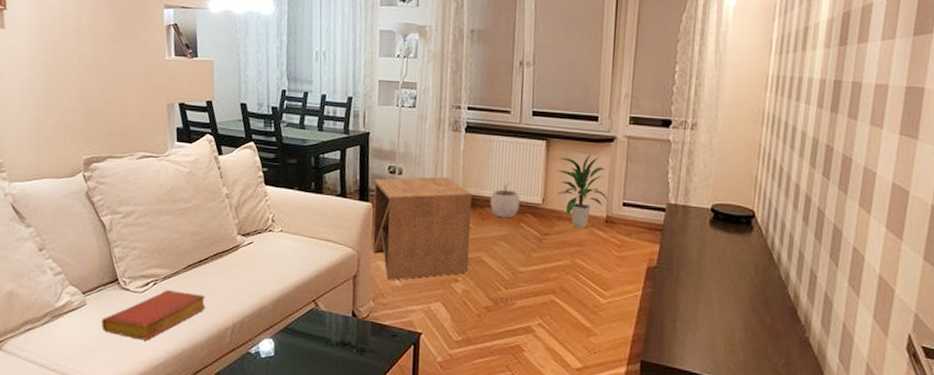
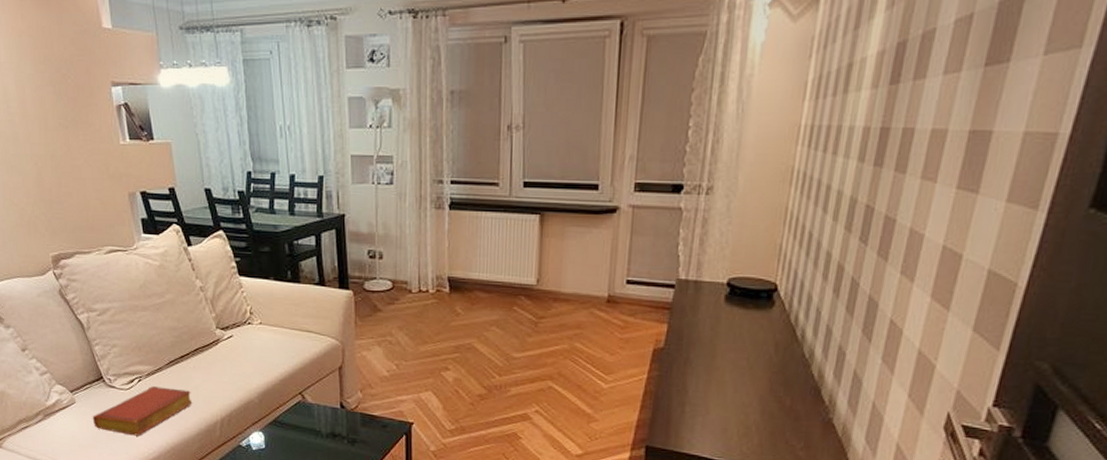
side table: present [372,176,472,281] -> none [354,259,460,371]
plant pot: present [490,182,521,219] -> none [479,262,513,302]
indoor plant: present [556,153,608,228] -> none [551,227,610,309]

